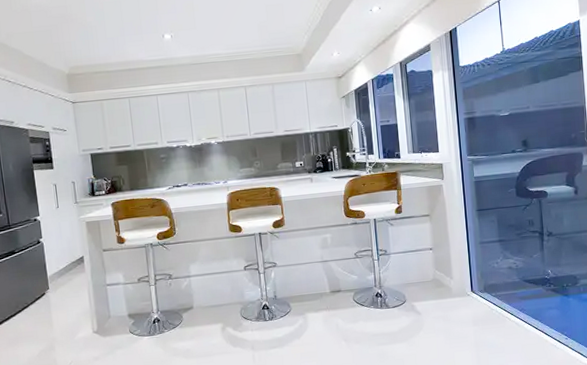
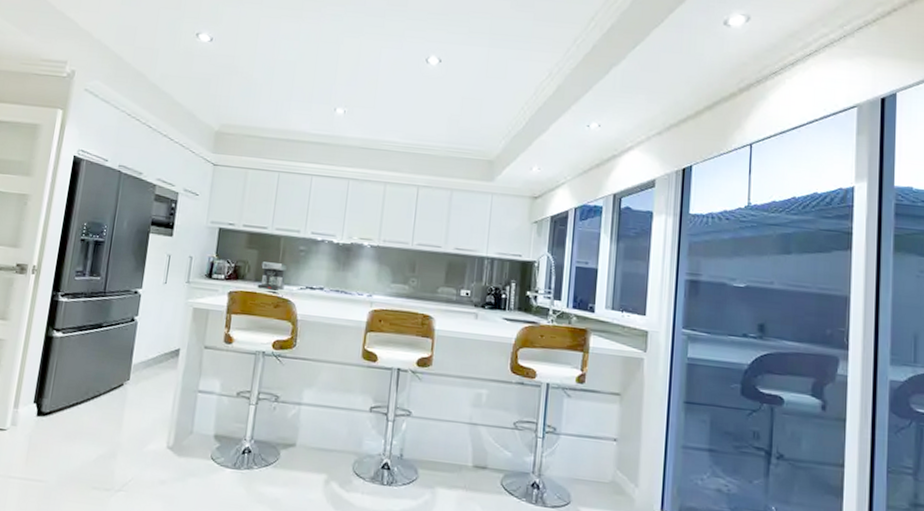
coffee maker: none [132,171,156,196] -> present [257,261,287,291]

